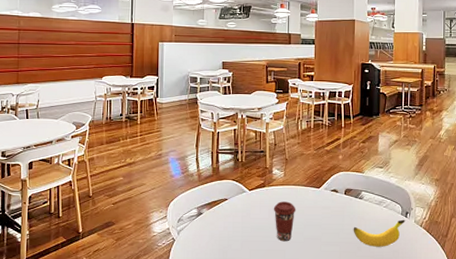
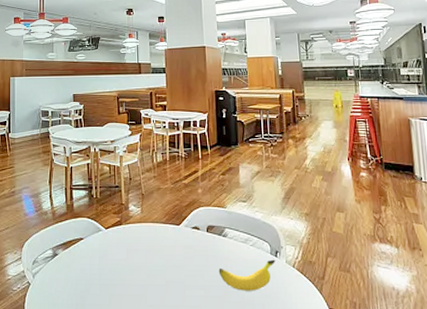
coffee cup: present [273,201,296,242] -> none [131,240,156,286]

